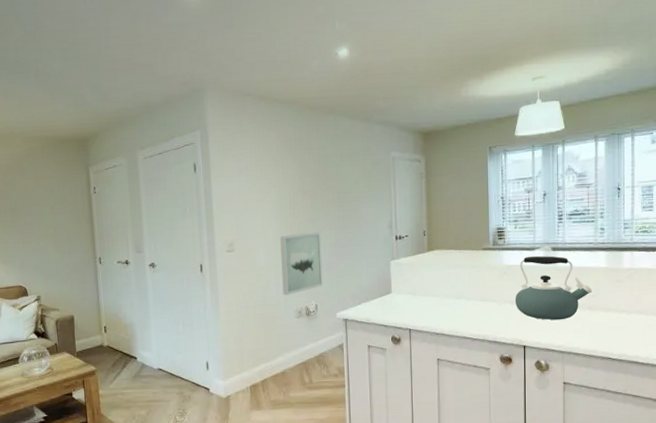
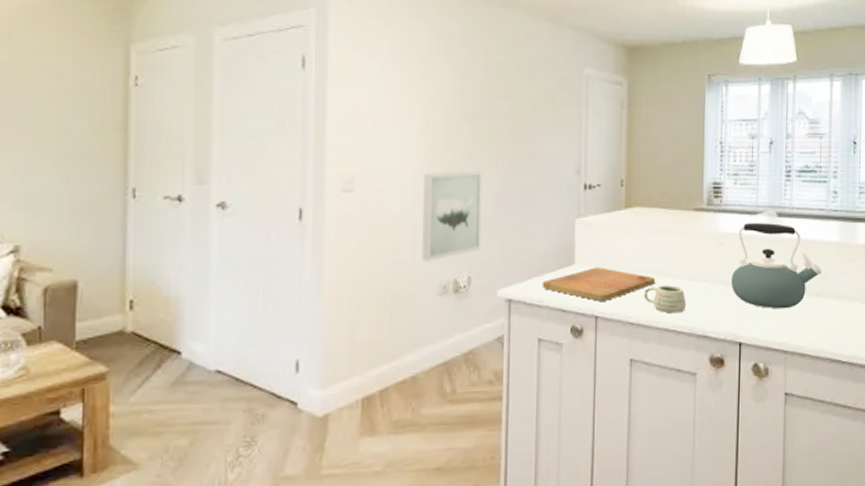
cutting board: none [368,294,455,318] -> present [542,267,656,301]
mug: none [446,305,479,326] -> present [644,285,686,314]

